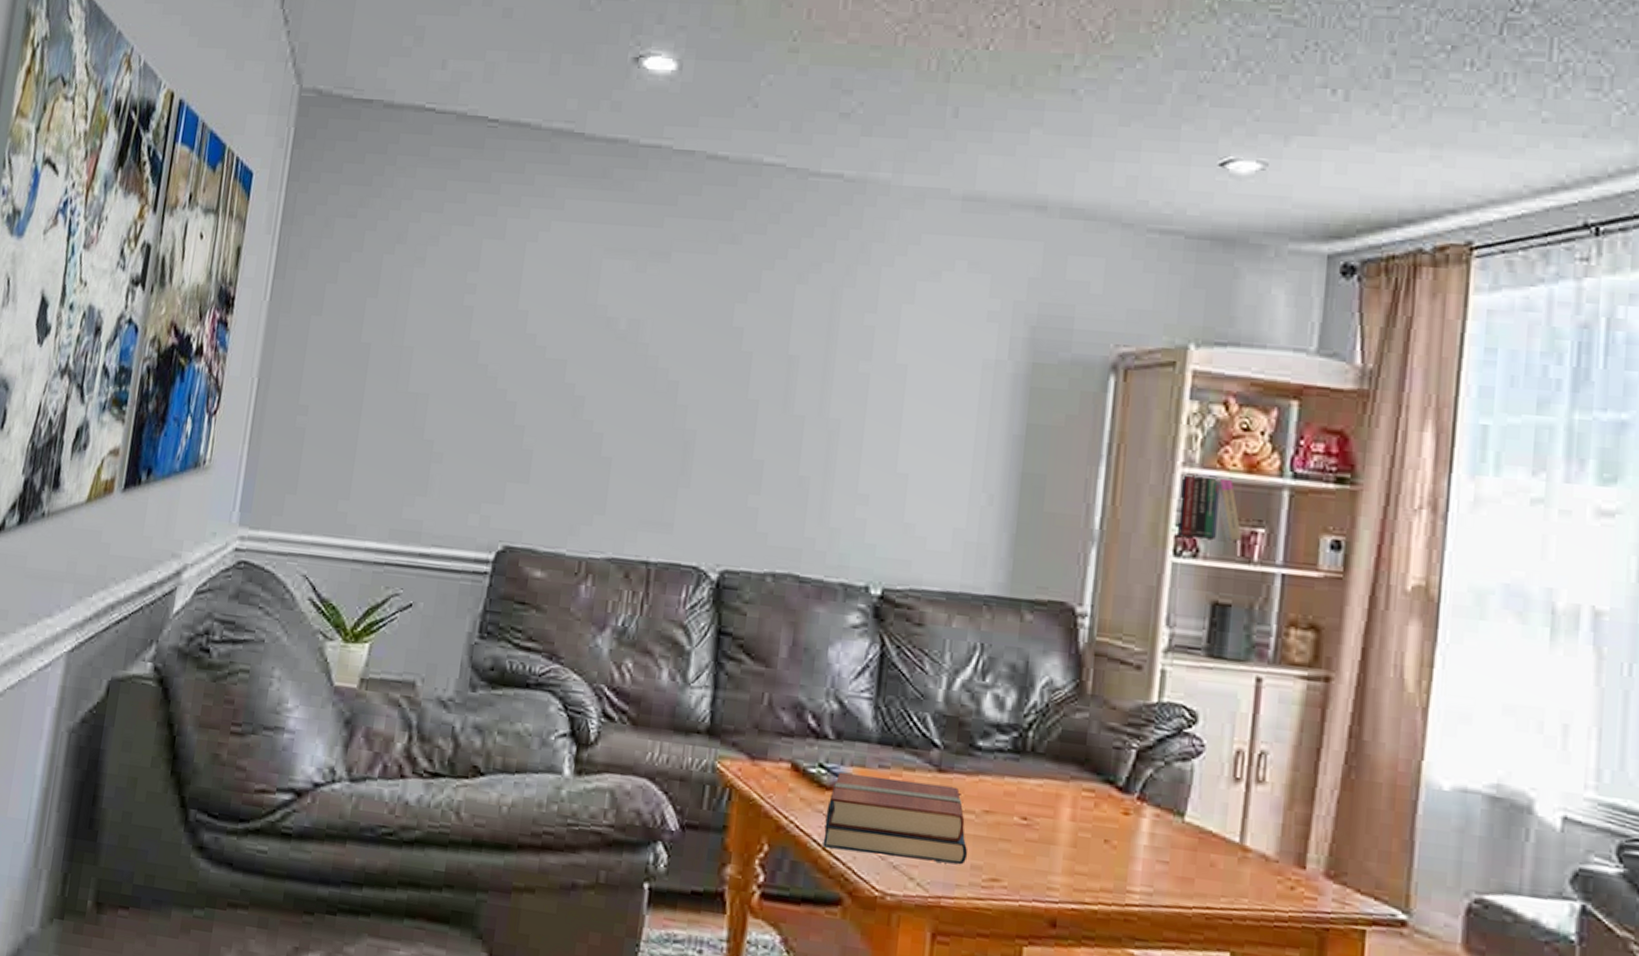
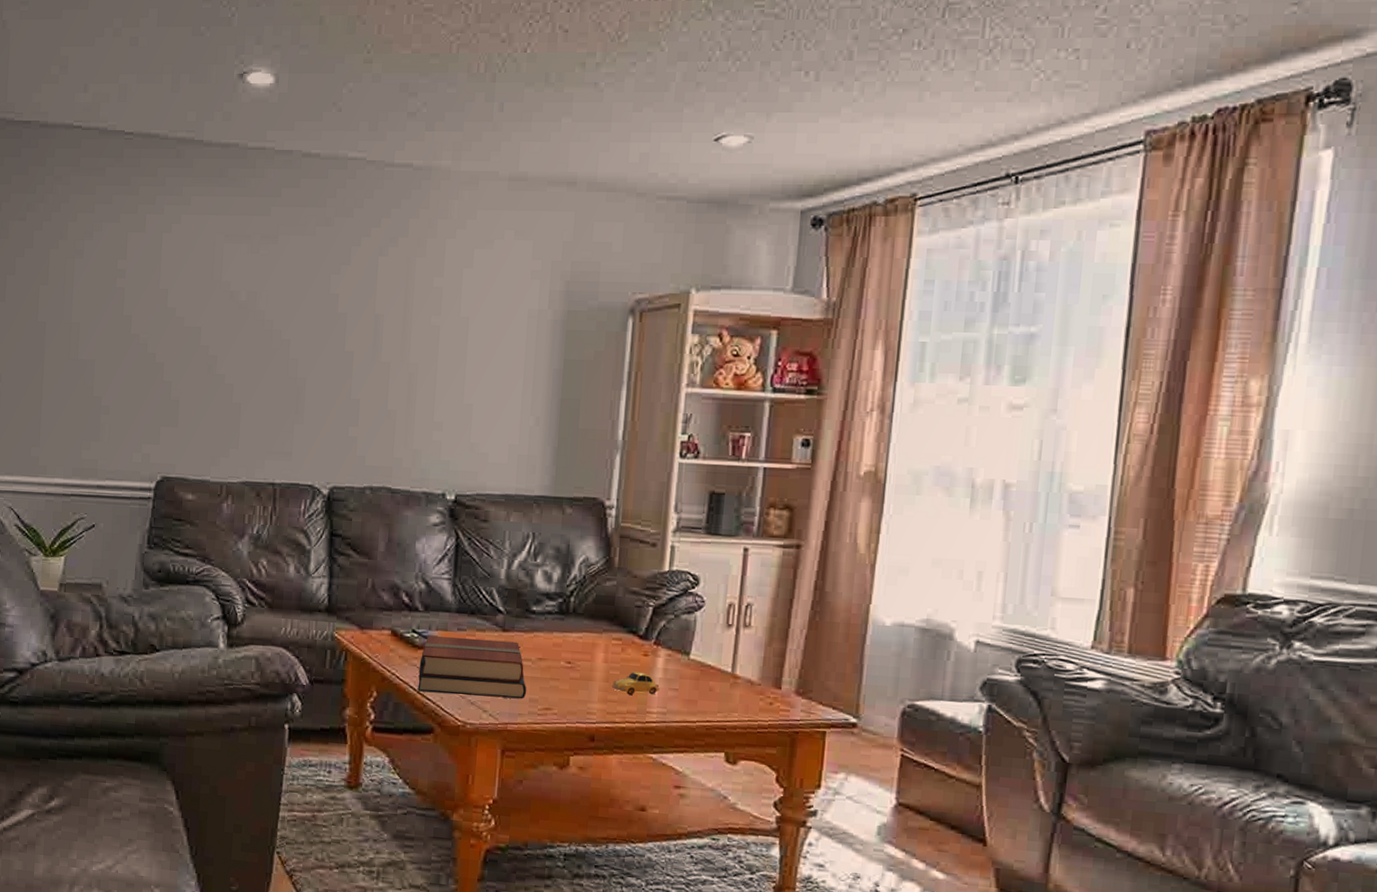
toy car: none [1081,834,1144,868] -> present [612,671,660,696]
books: present [1174,473,1243,543] -> none [680,392,733,445]

